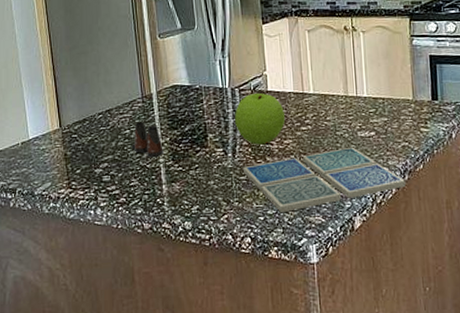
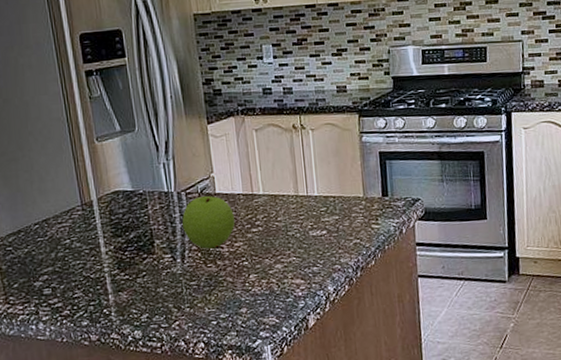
salt shaker: present [131,122,163,157] -> none [72,230,108,267]
drink coaster: present [243,147,405,213] -> none [193,246,358,317]

